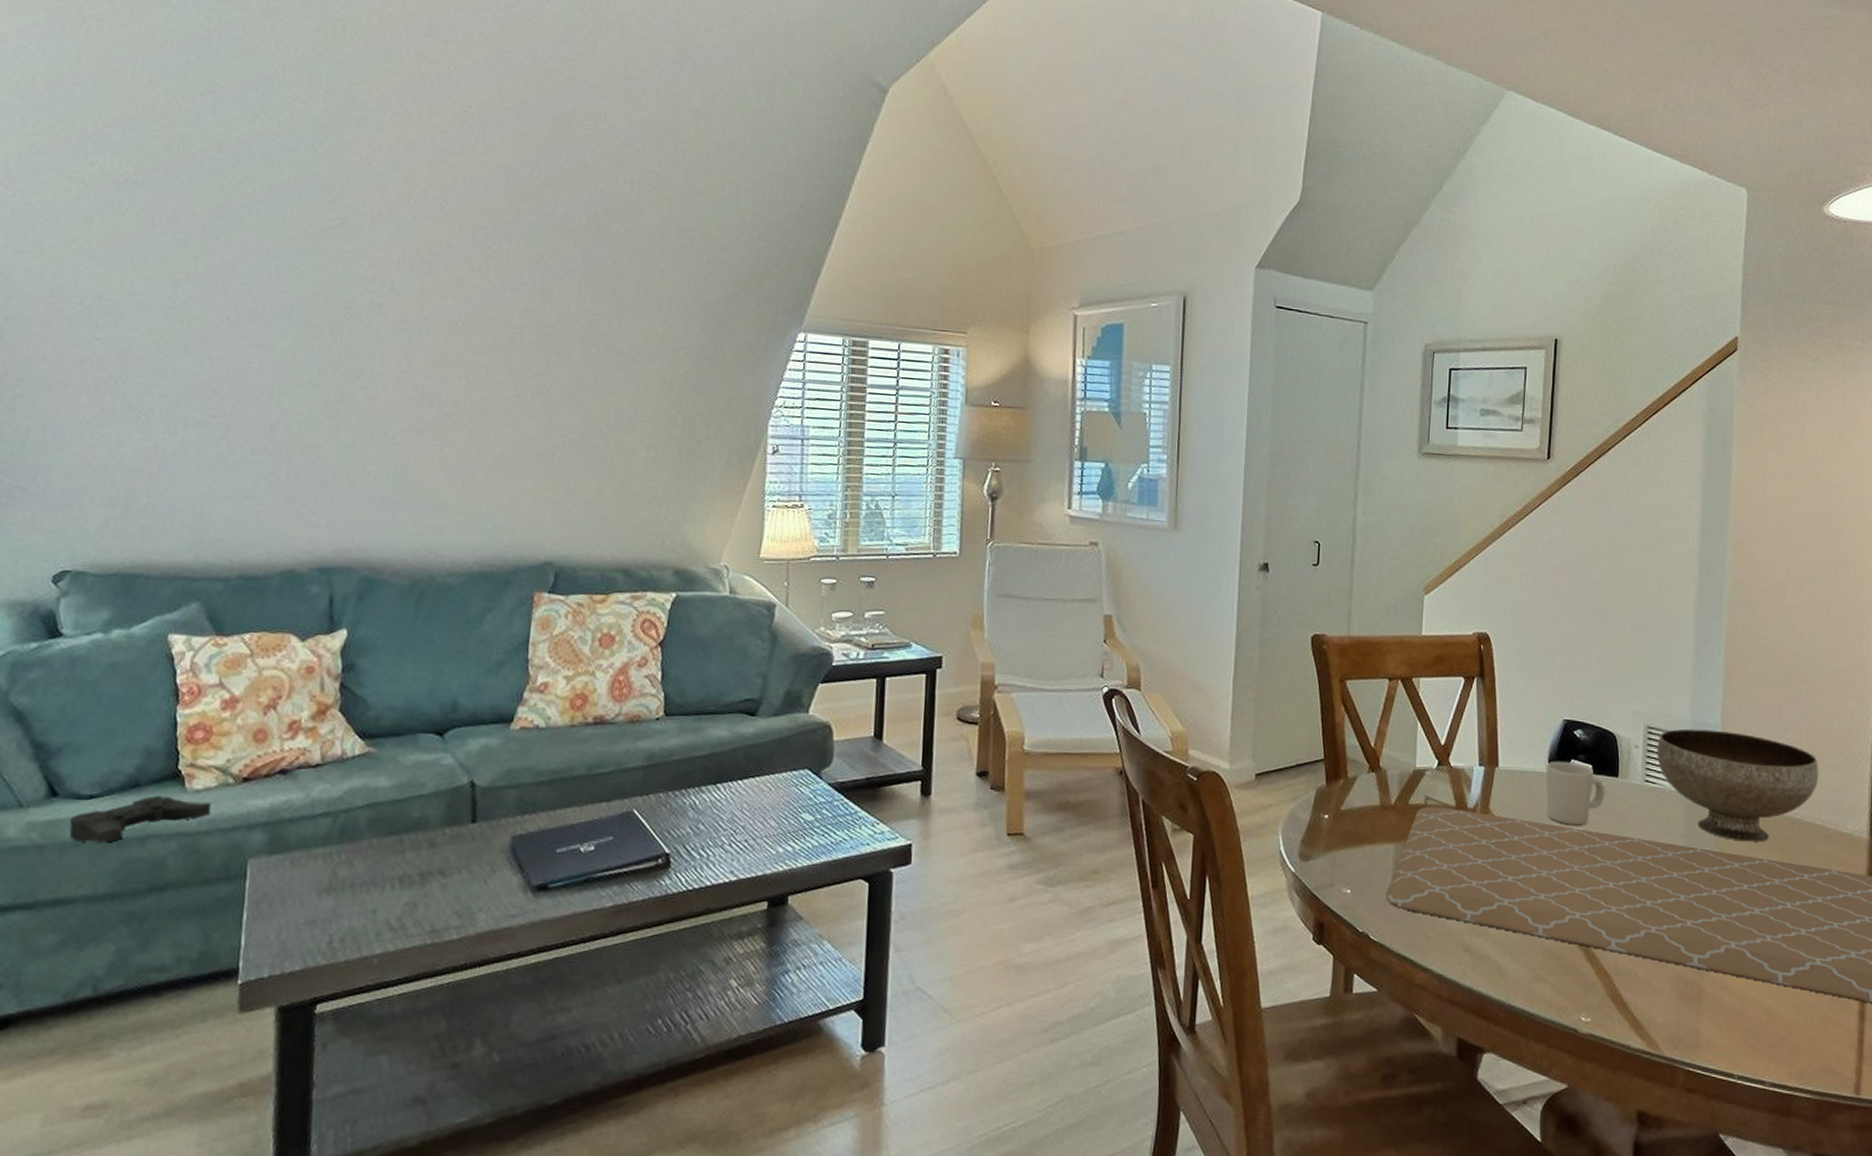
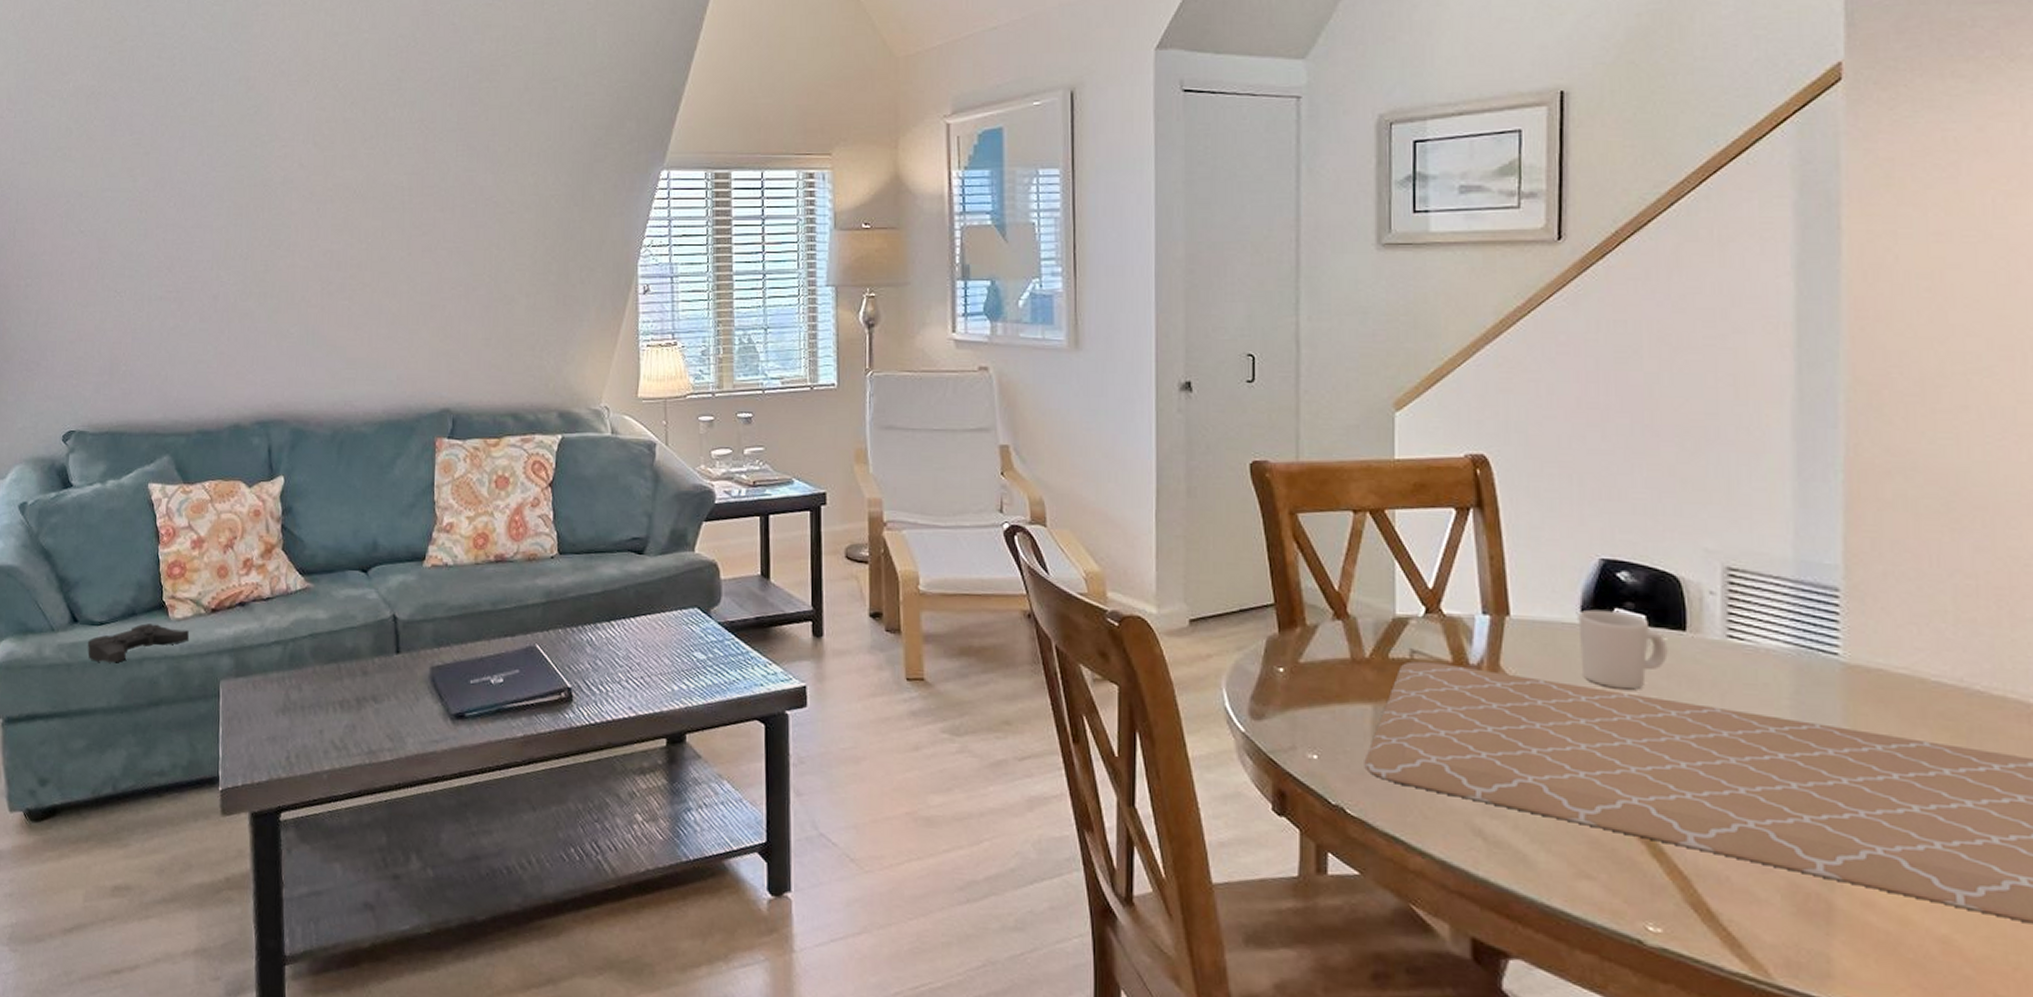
bowl: present [1657,728,1819,842] -> none [1744,570,2011,719]

